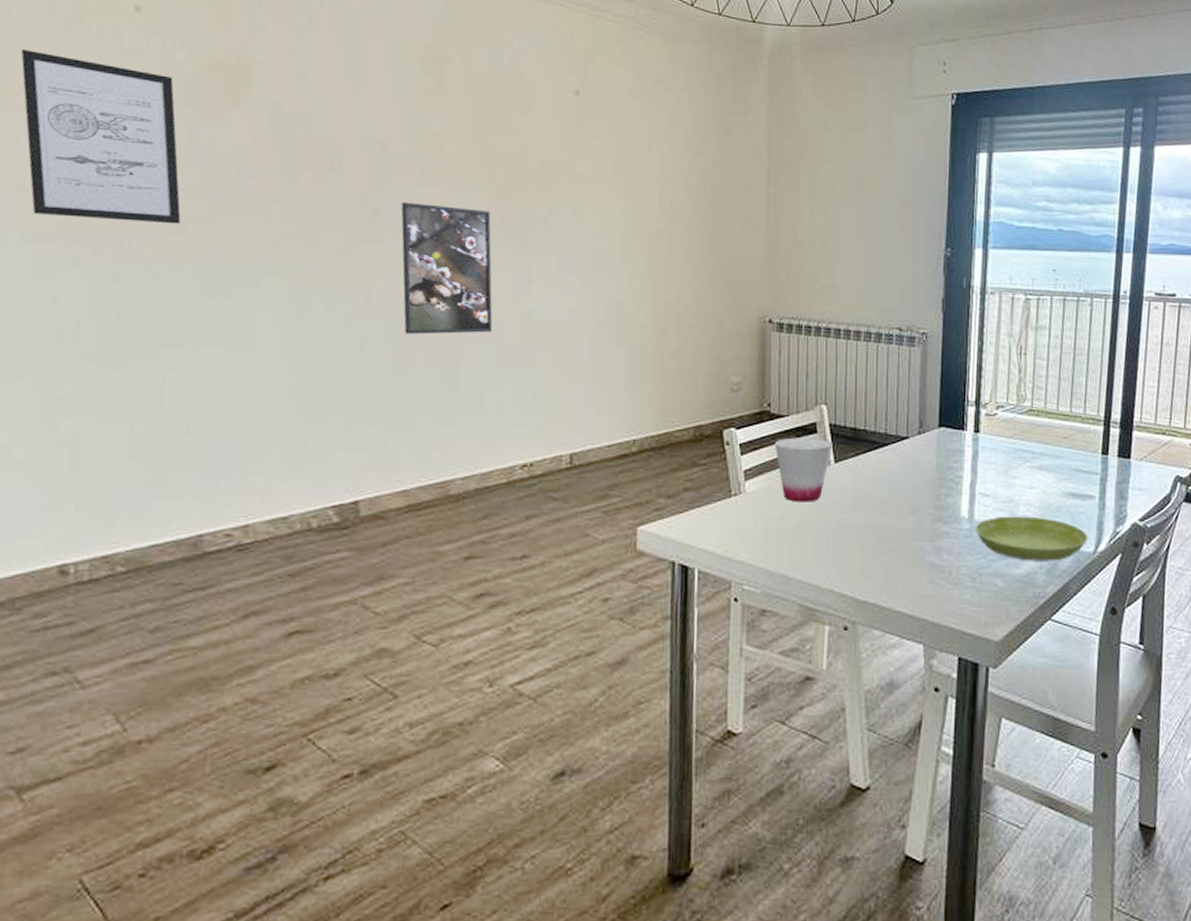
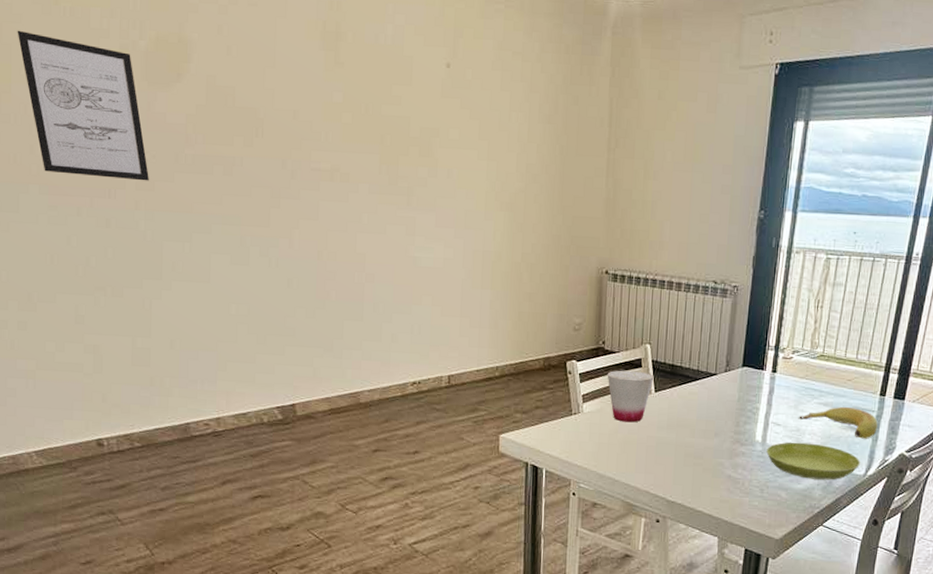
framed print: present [401,201,493,335] -> none [312,163,387,276]
banana: none [1009,469,1103,508] -> present [798,406,878,439]

